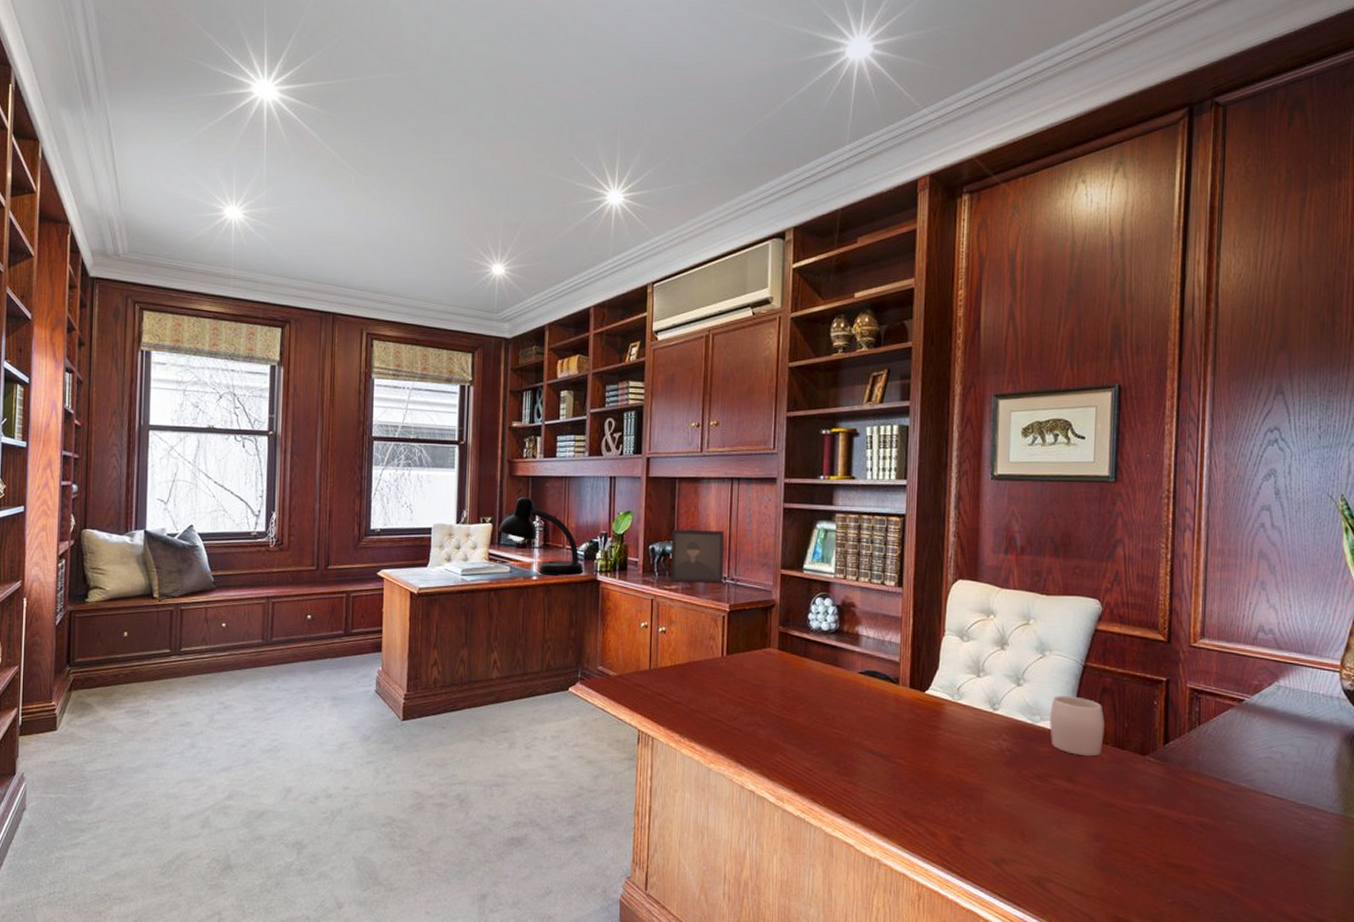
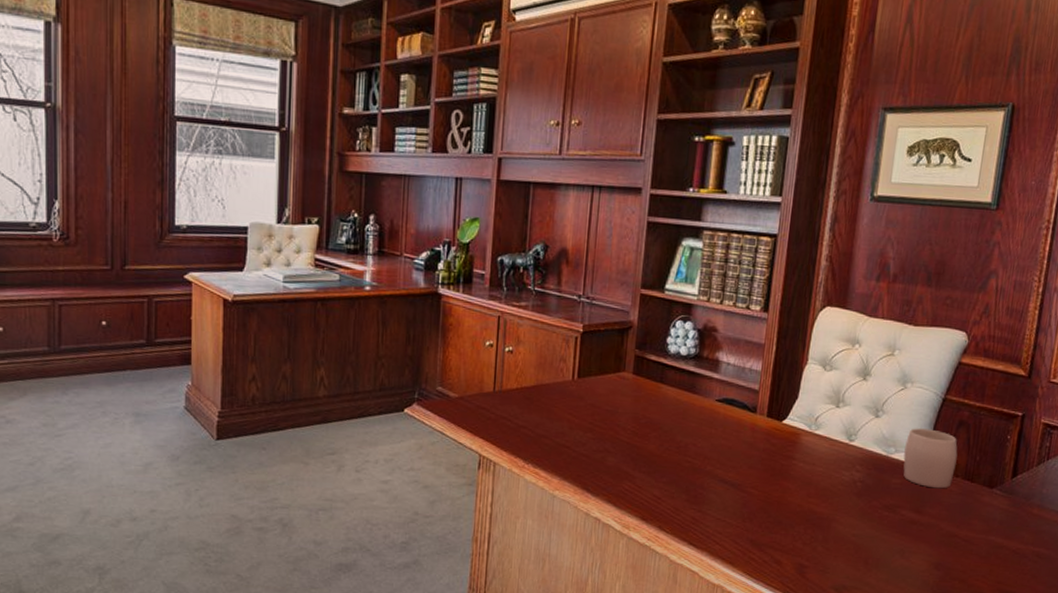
desk lamp: present [498,496,584,576] -> none [326,195,424,288]
picture frame: present [670,530,724,584] -> none [520,241,581,302]

